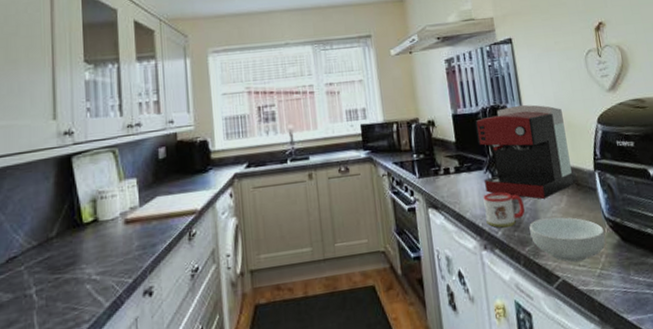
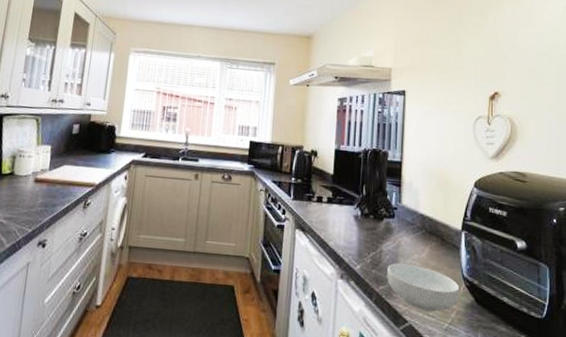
coffee maker: present [475,104,574,199] -> none [353,153,441,245]
mug: present [483,192,525,228] -> none [347,228,386,264]

